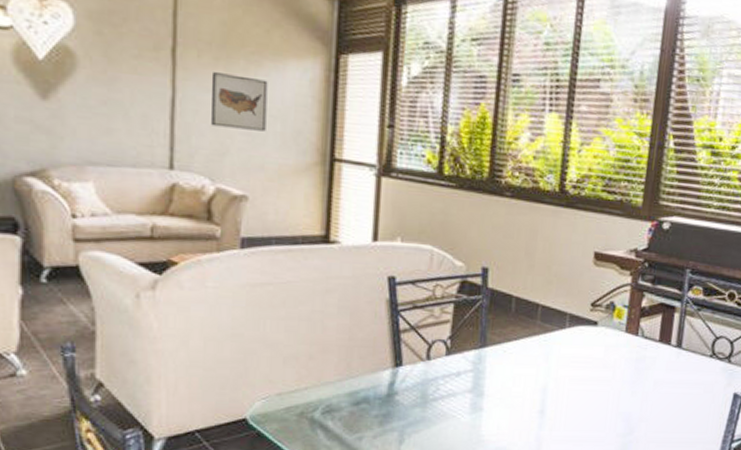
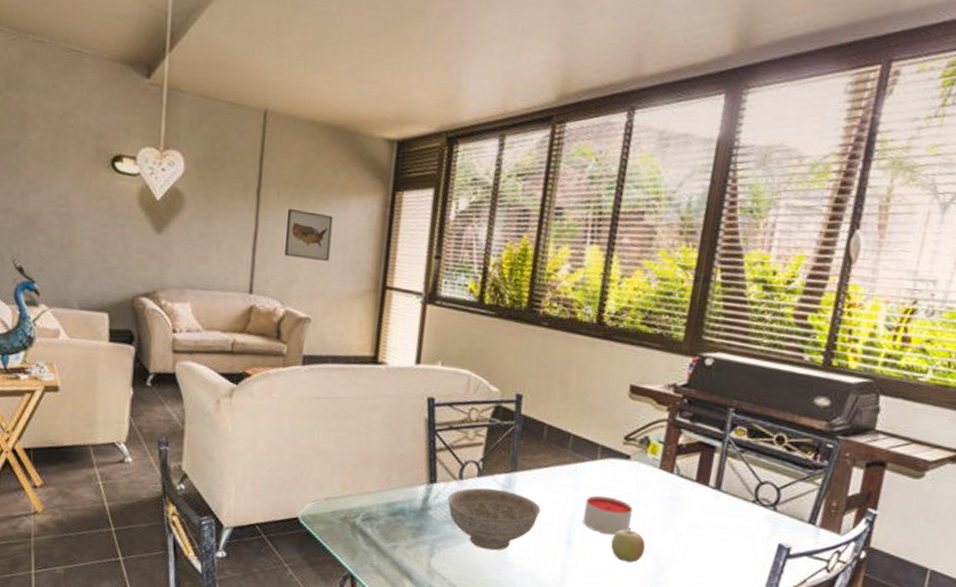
decorative bowl: none [415,367,513,430] -> present [447,487,541,551]
candle: none [555,363,602,402] -> present [583,495,633,536]
fruit: none [583,393,615,426] -> present [611,528,646,563]

